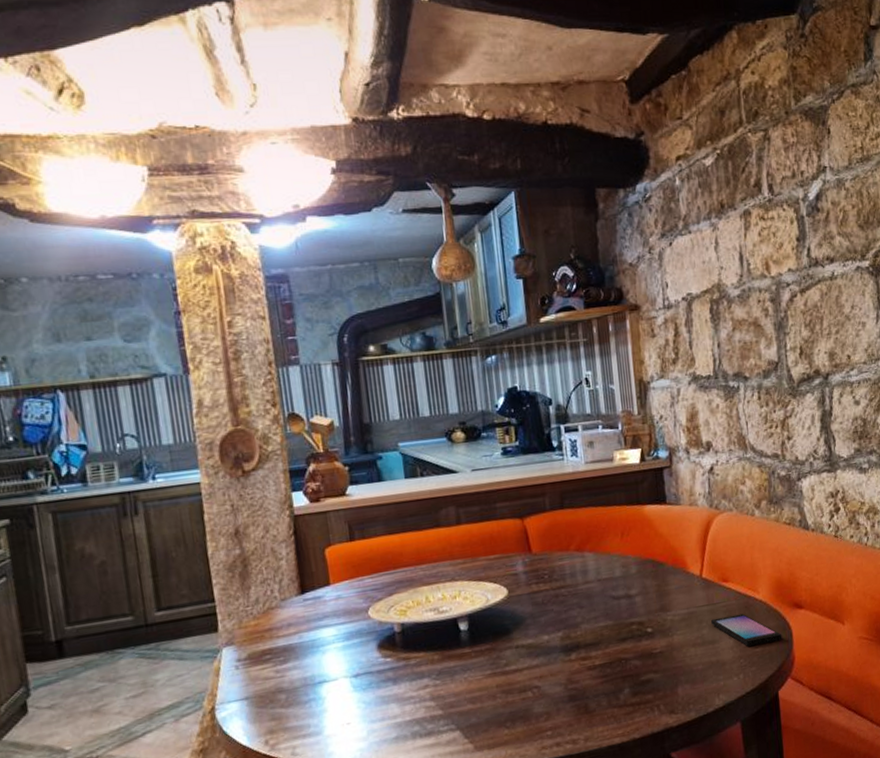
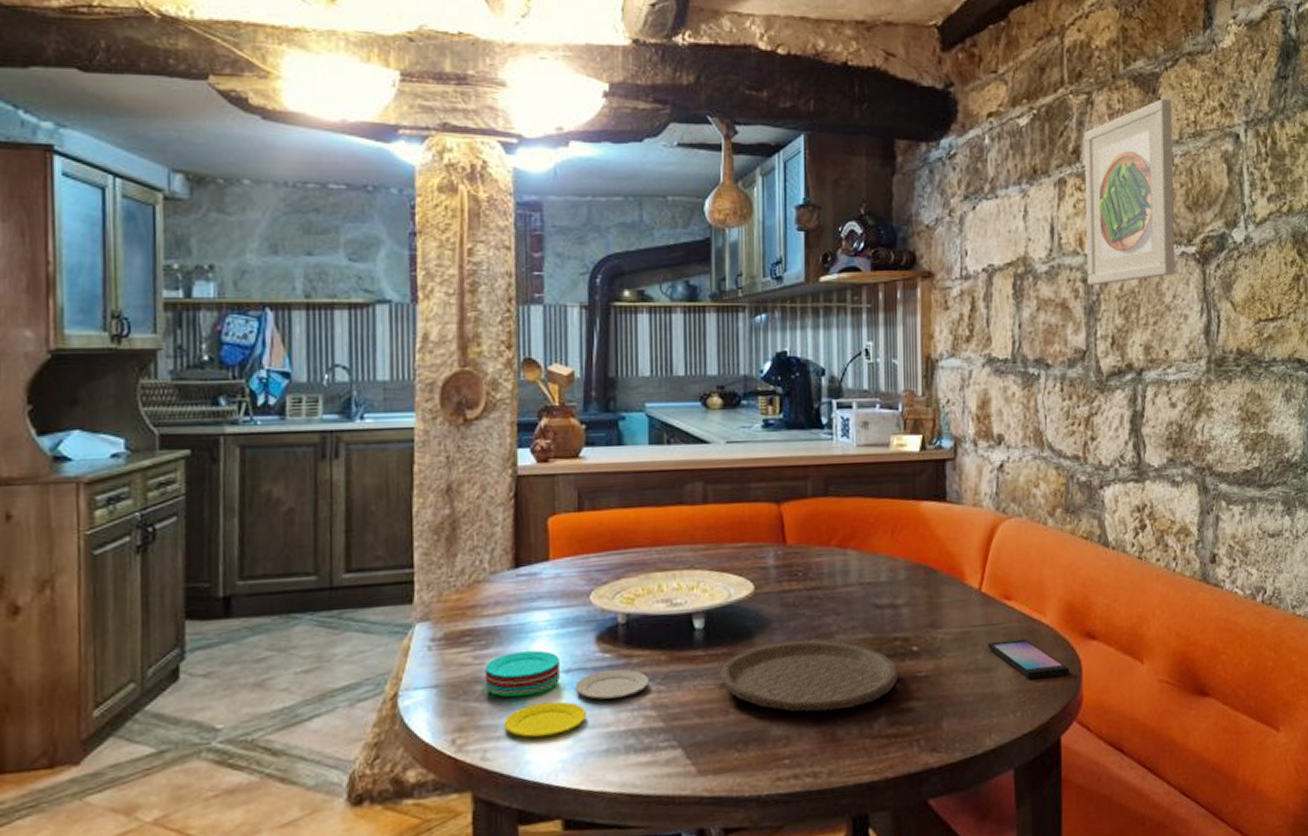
plate: none [285,660,426,734] -> present [485,650,649,738]
plate: none [484,630,637,692] -> present [718,640,899,712]
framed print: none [763,128,852,304] -> present [1084,98,1175,286]

